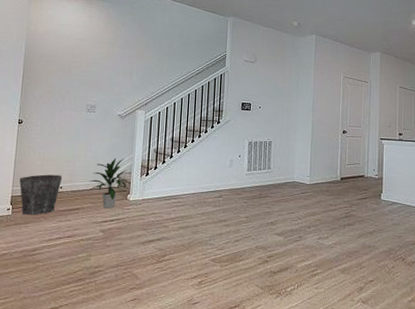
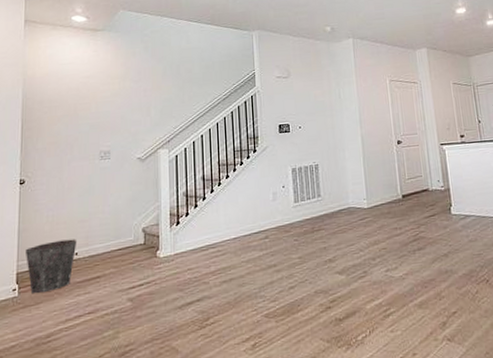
indoor plant: present [89,157,129,209] -> none [109,207,157,272]

